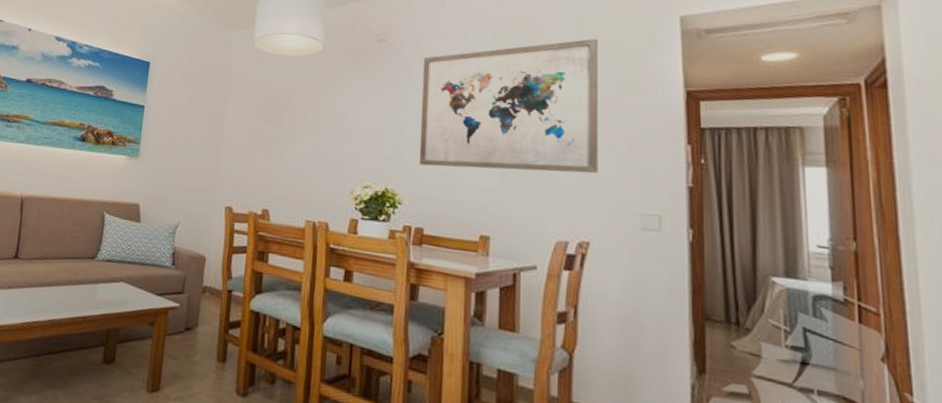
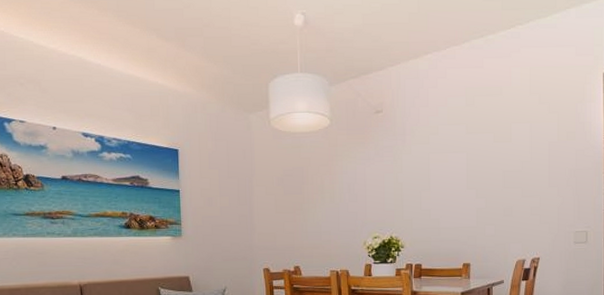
wall art: present [419,38,598,174] -> none [413,96,545,214]

